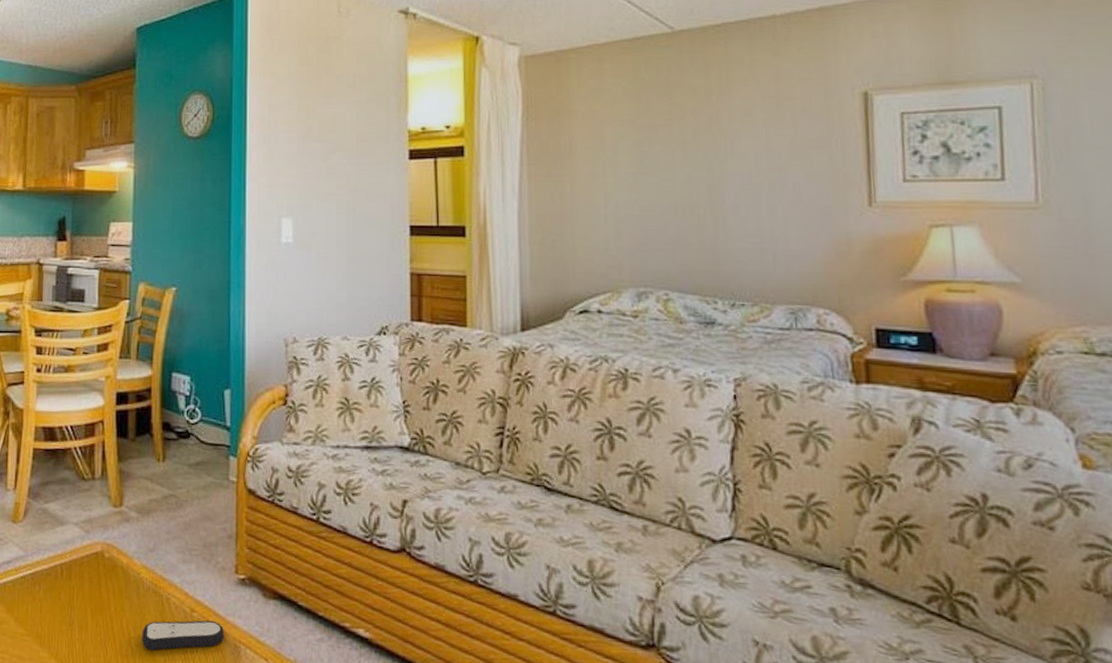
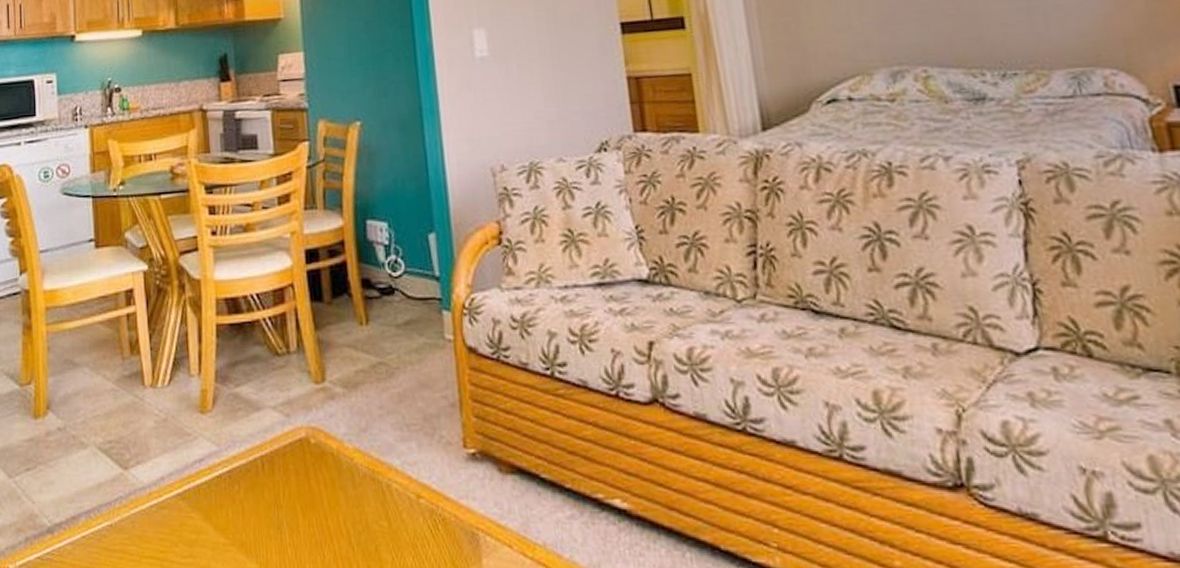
remote control: present [142,620,225,650] -> none [363,507,460,548]

